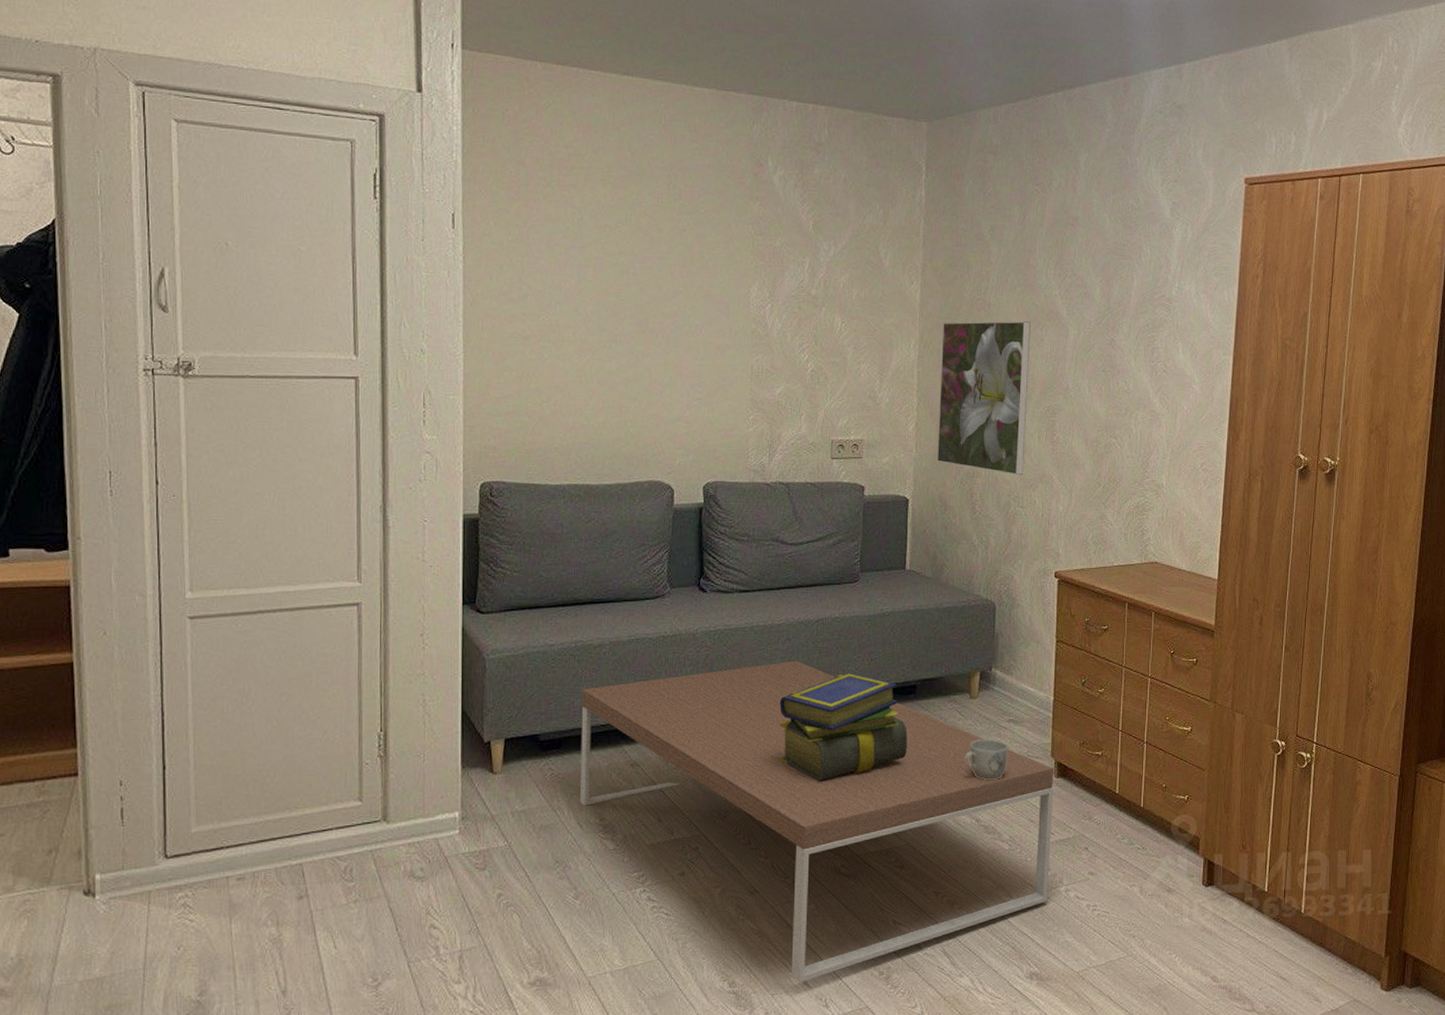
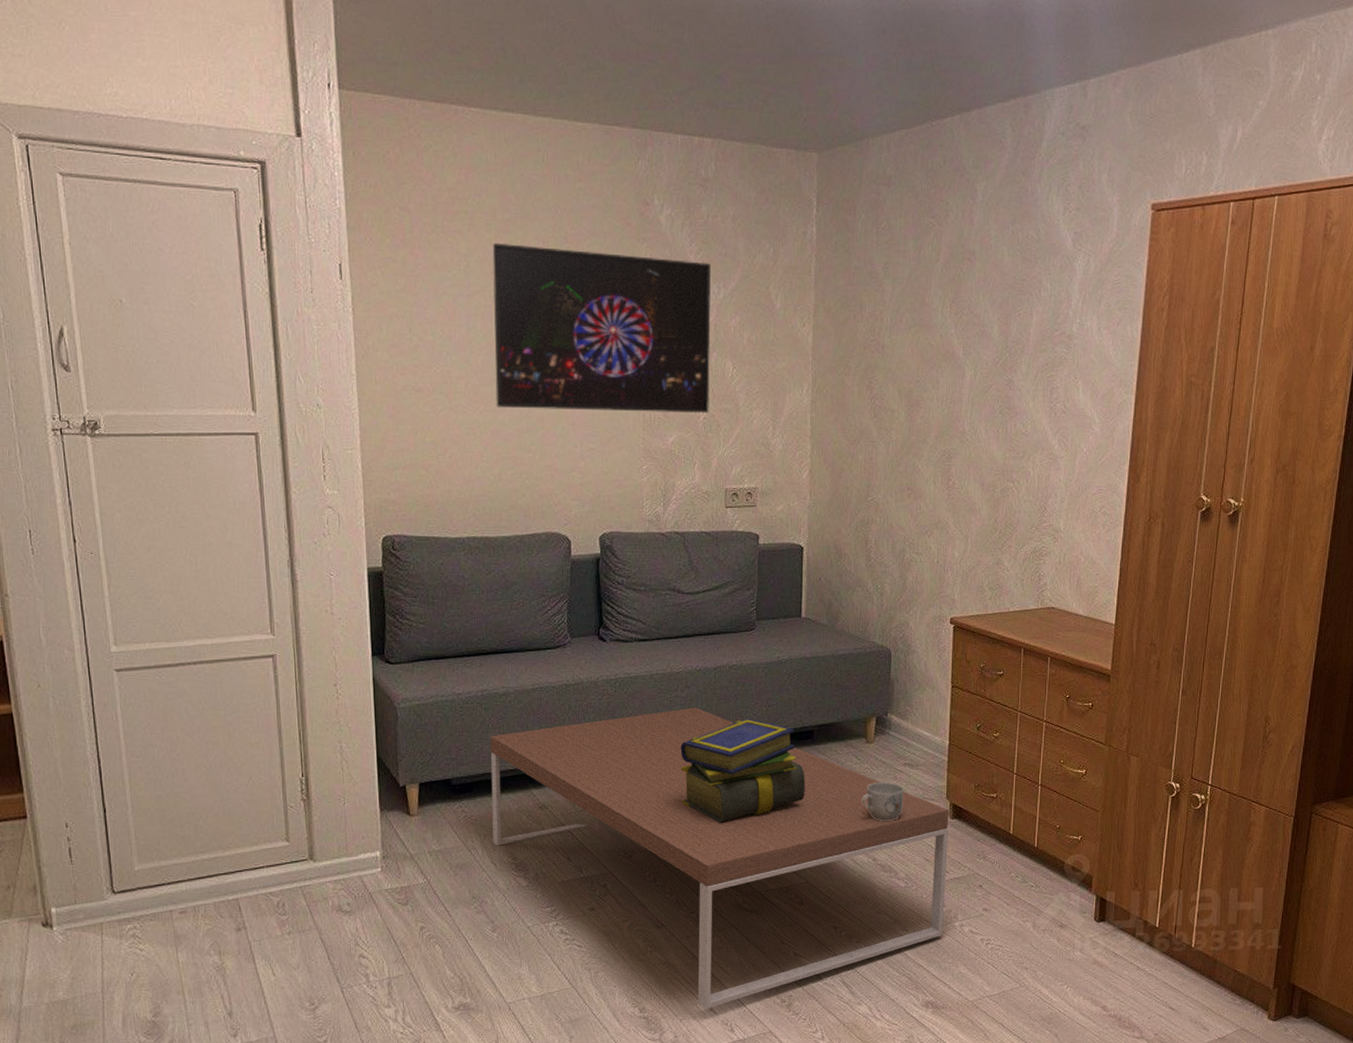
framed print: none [604,197,823,366] -> present [492,242,712,414]
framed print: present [936,321,1031,476] -> none [831,362,926,522]

